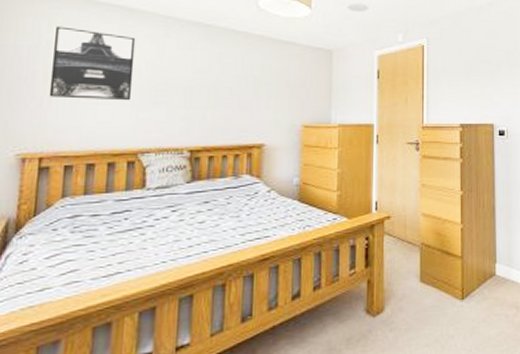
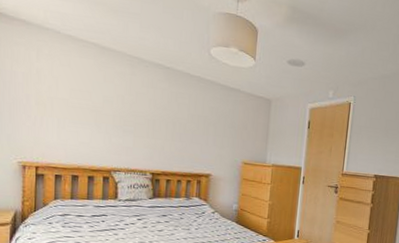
wall art: present [49,26,136,101] -> none [40,57,108,128]

